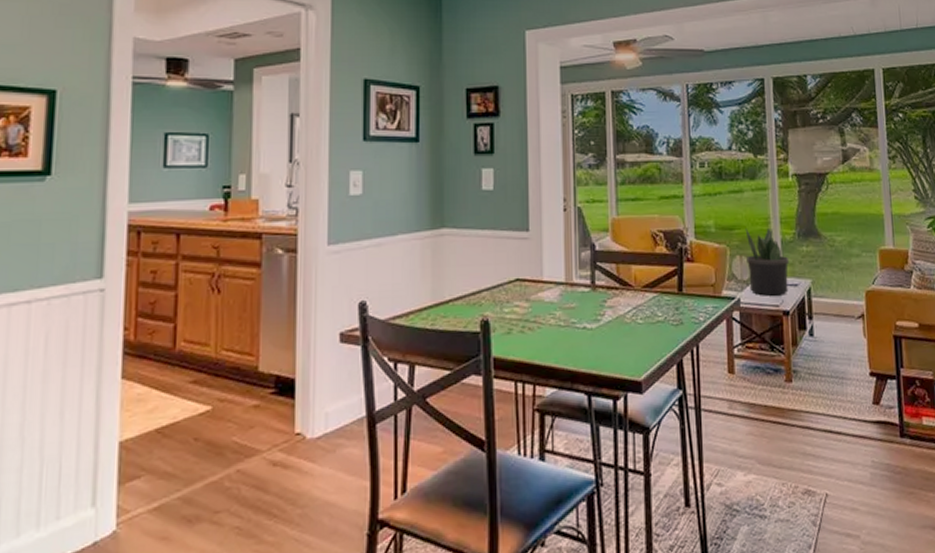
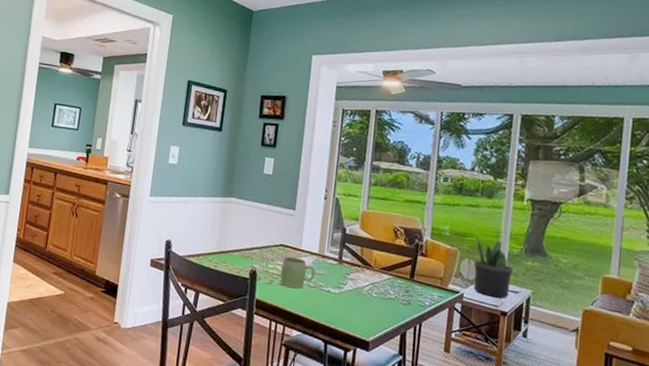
mug: none [520,292,565,334] -> present [280,256,316,289]

